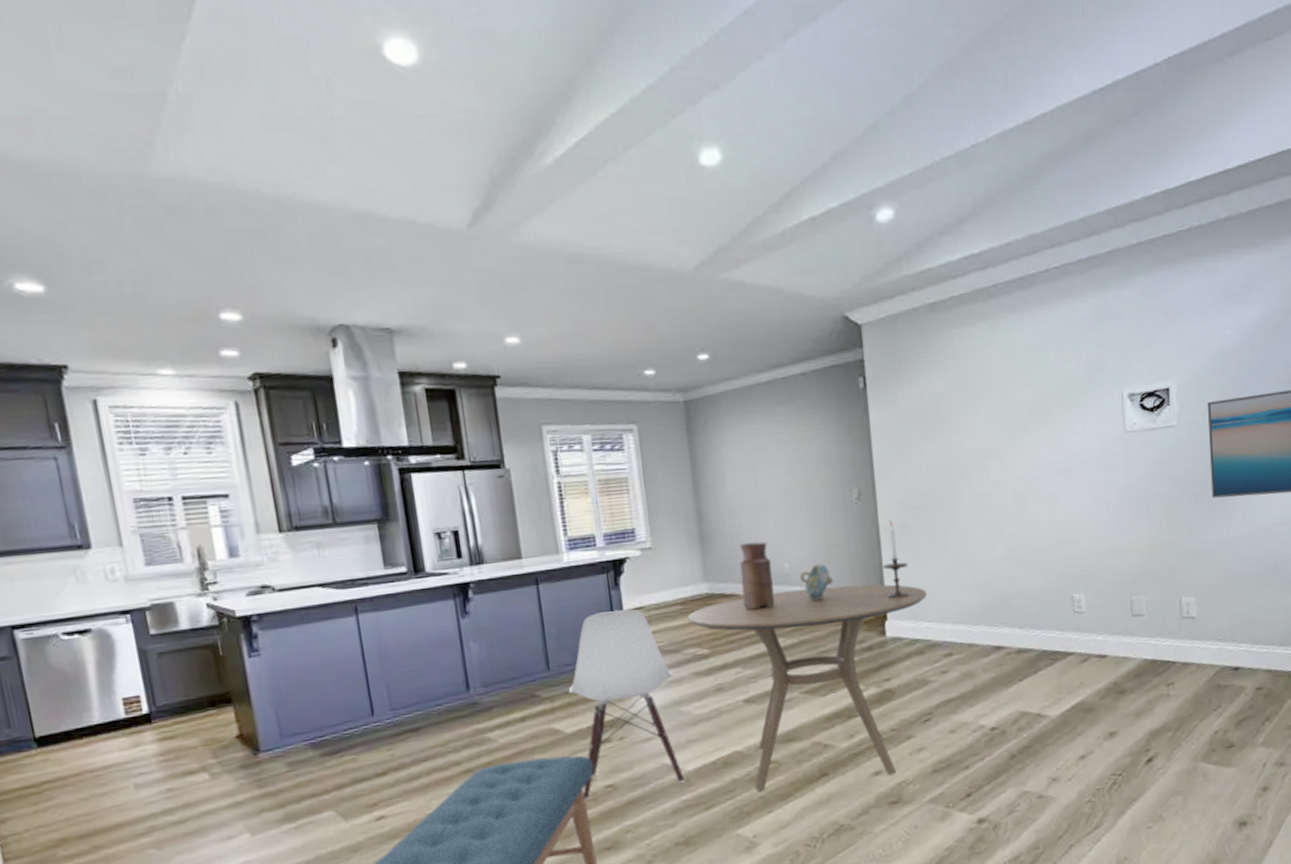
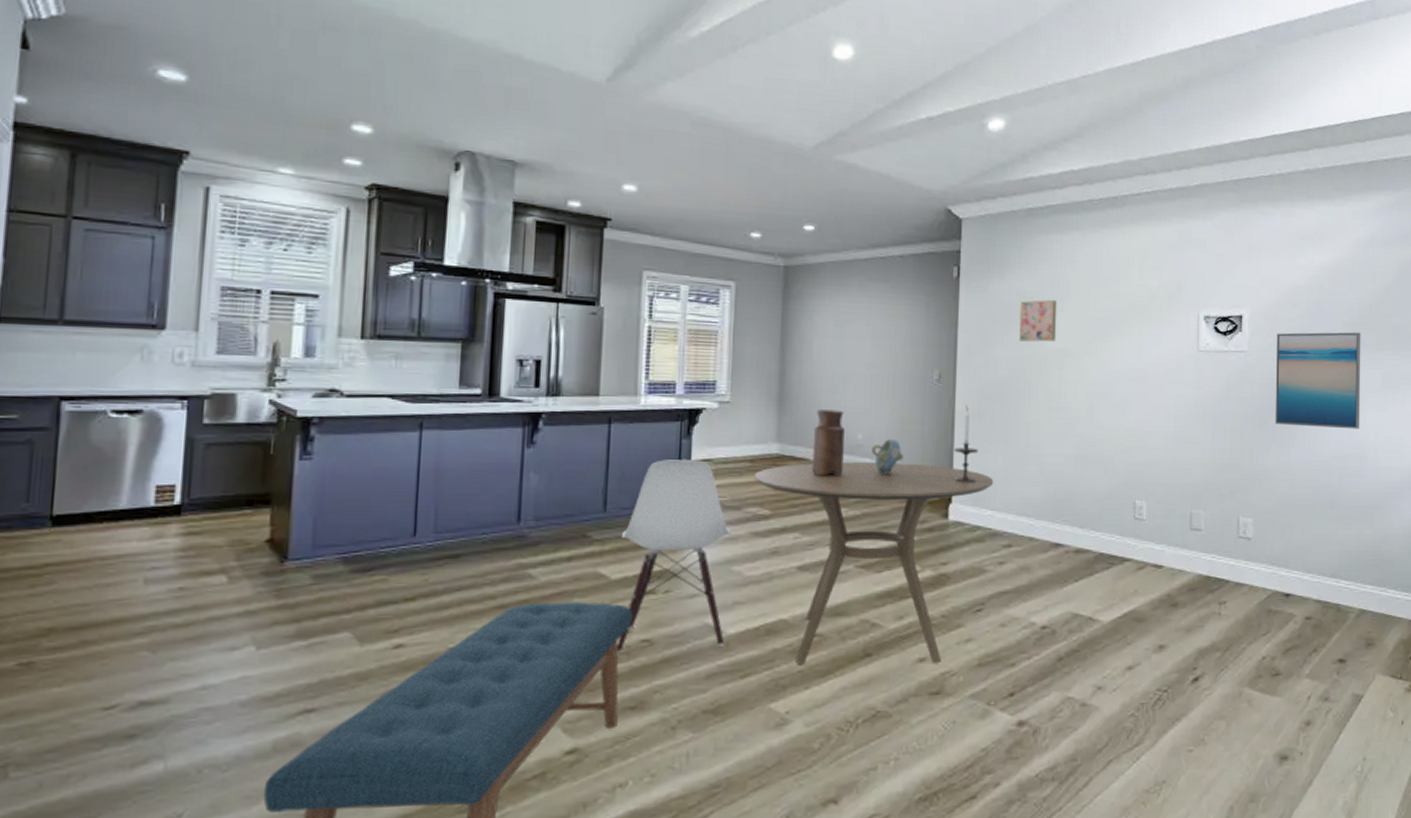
wall art: none [933,398,975,447] -> present [1019,299,1058,343]

